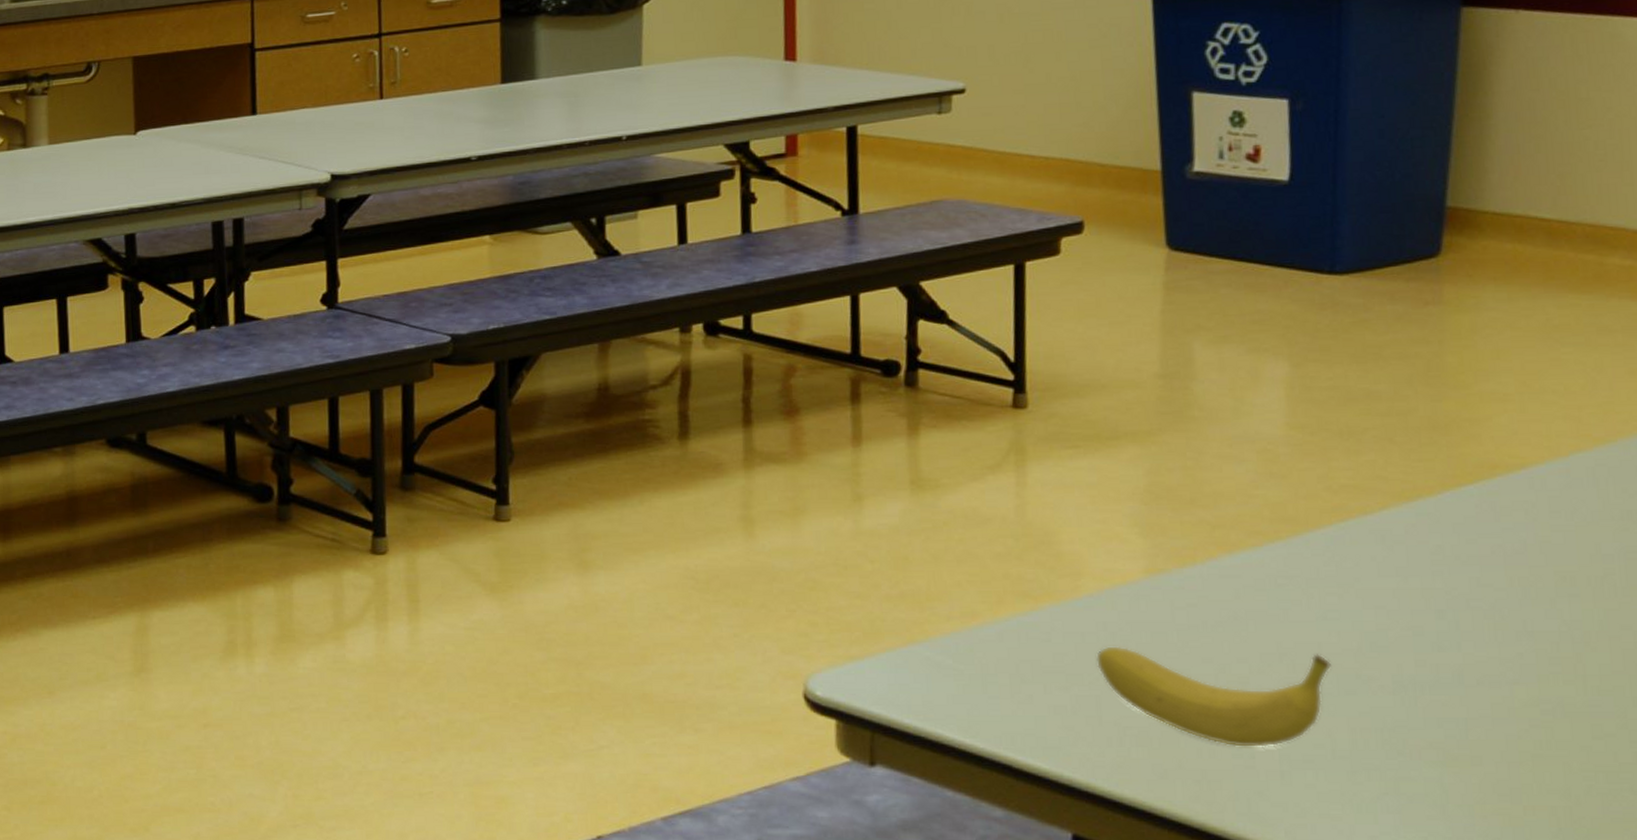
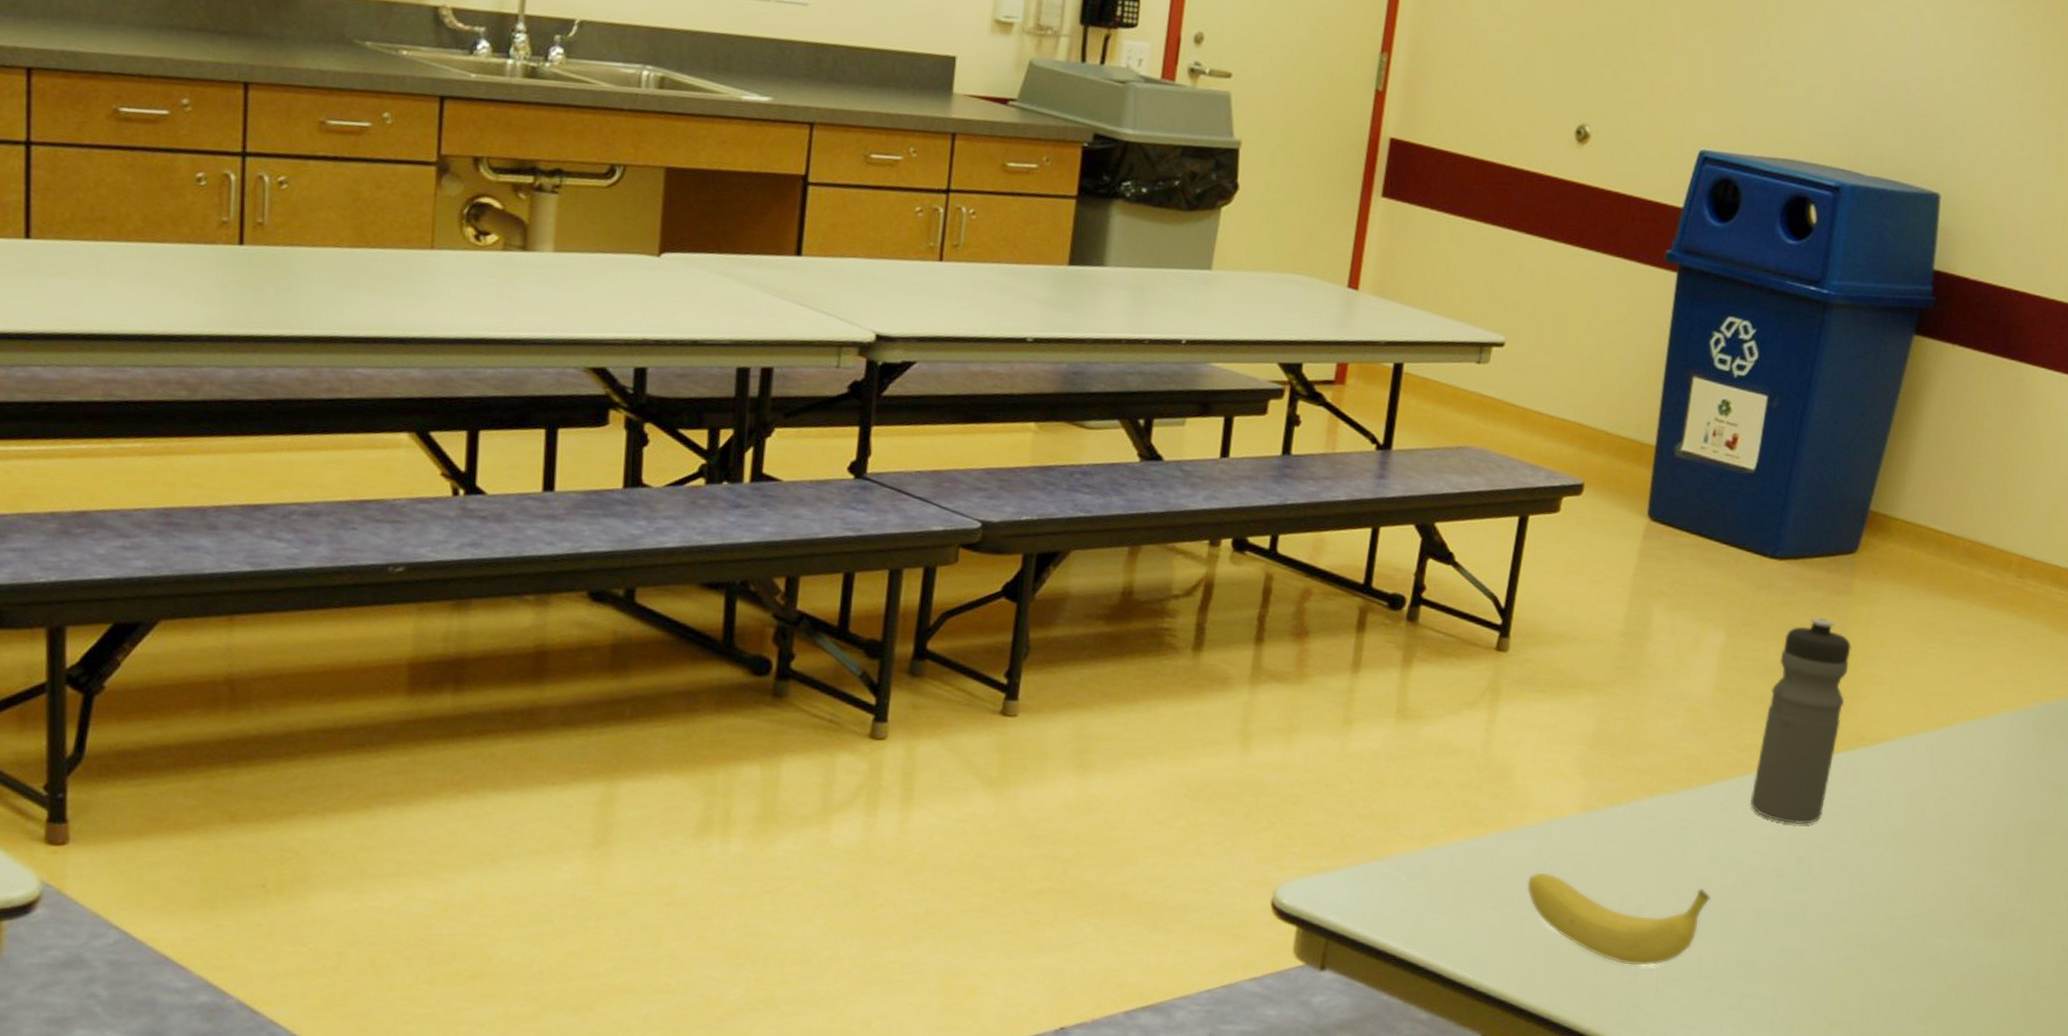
water bottle: none [1359,333,1461,572] -> present [1750,617,1851,824]

